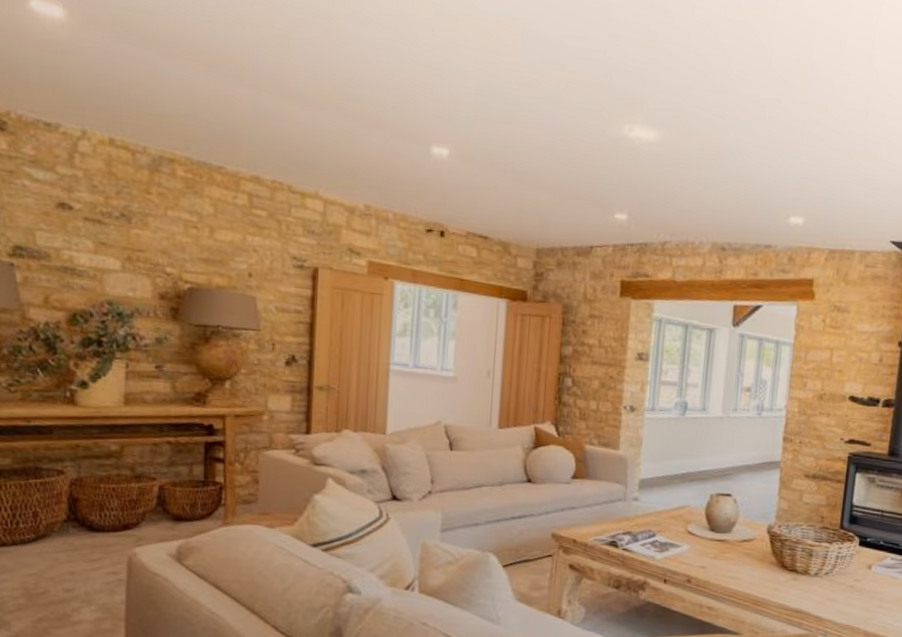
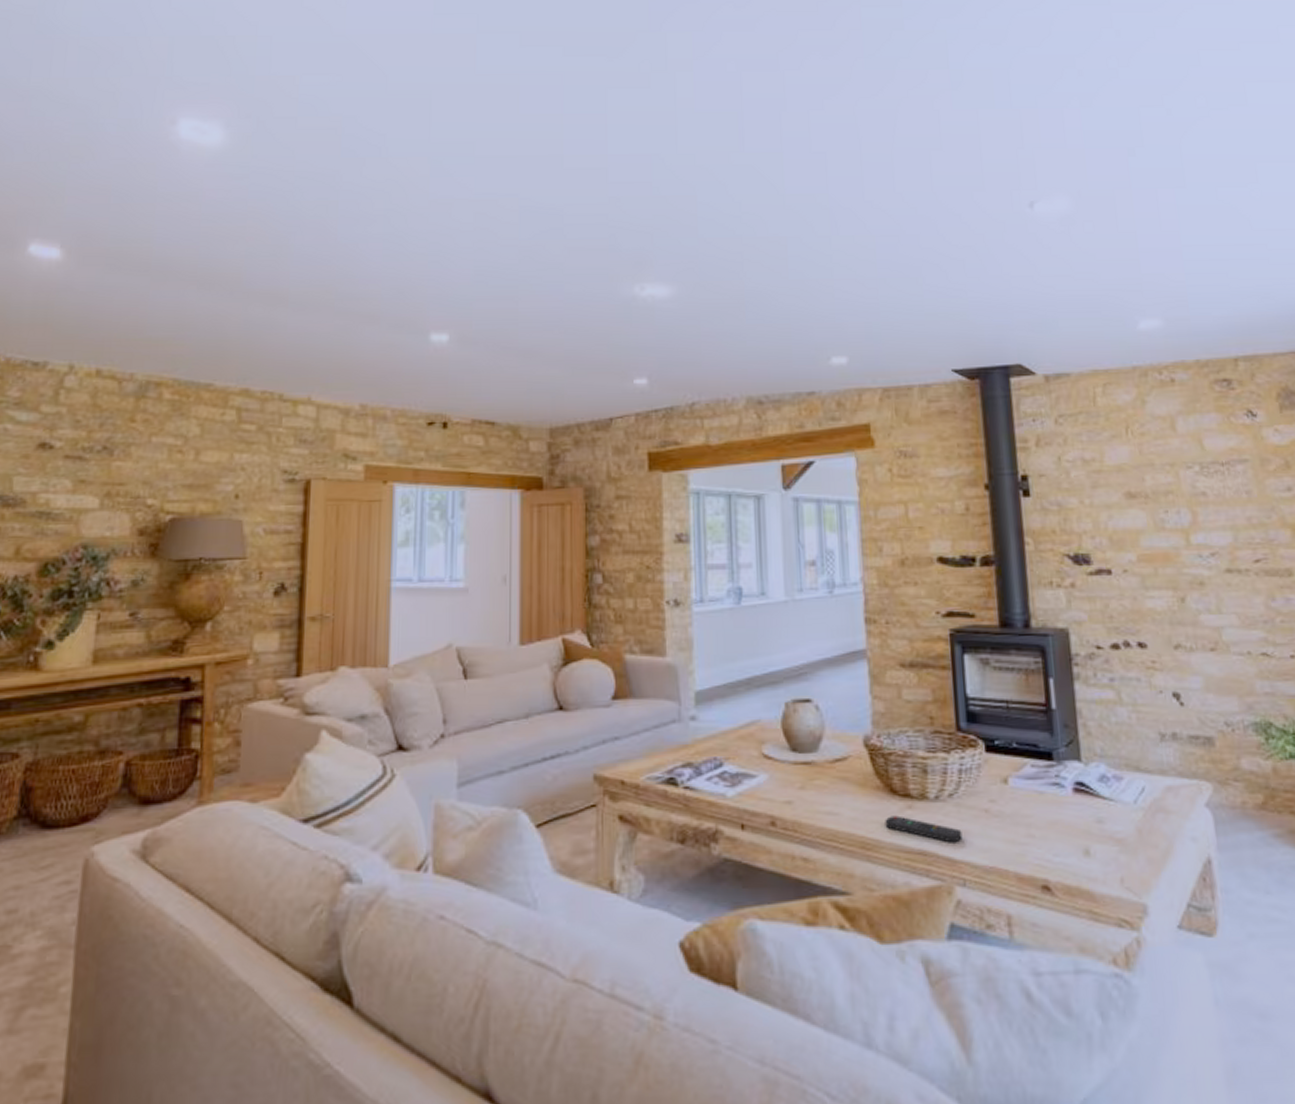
remote control: none [774,584,831,607] -> present [885,815,962,843]

